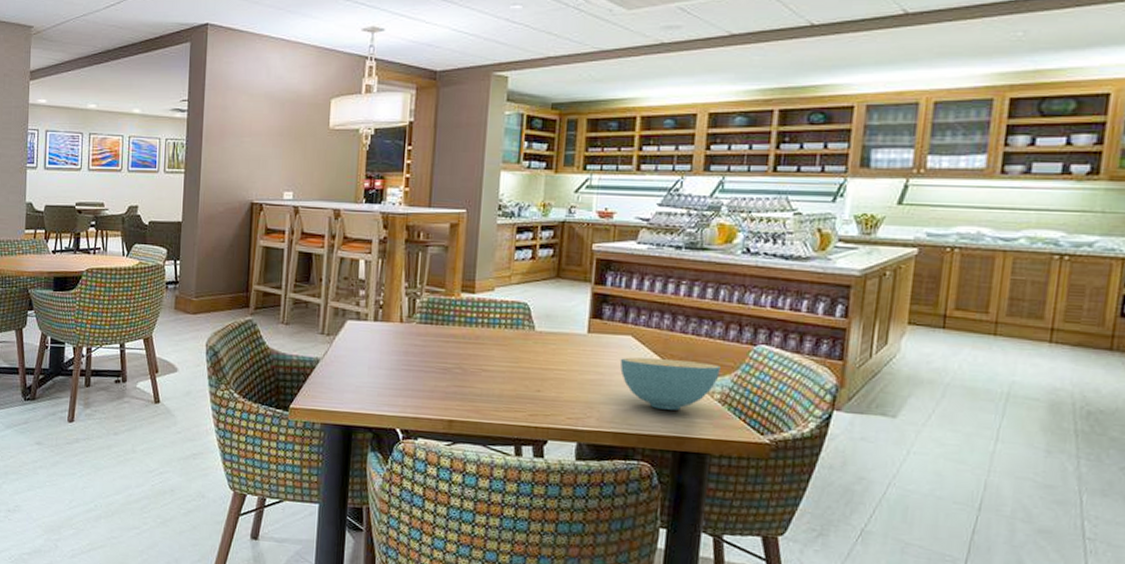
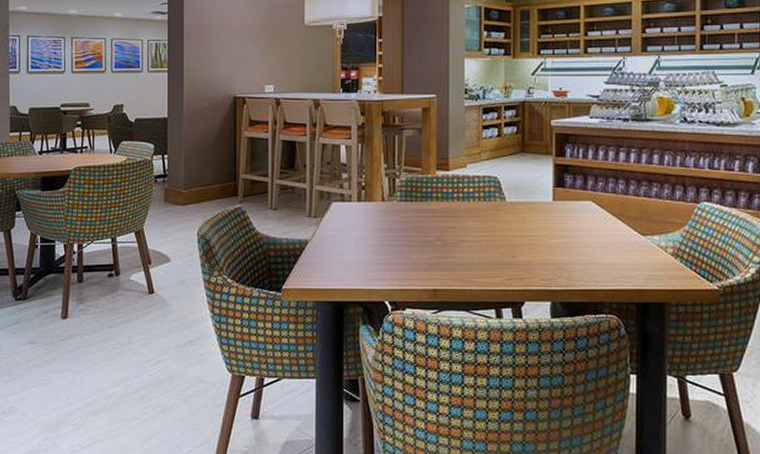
cereal bowl: present [620,357,721,410] -> none [583,220,671,266]

